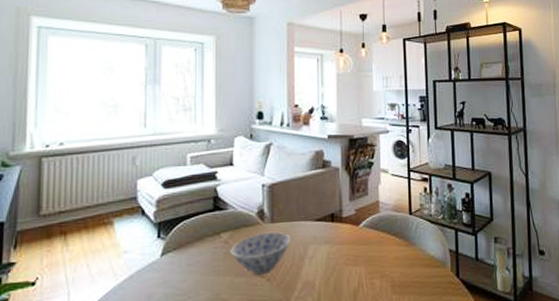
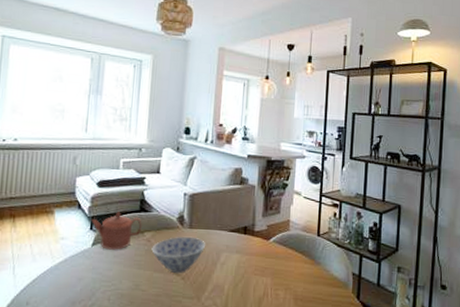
teapot: none [158,213,217,259] -> present [91,212,142,250]

